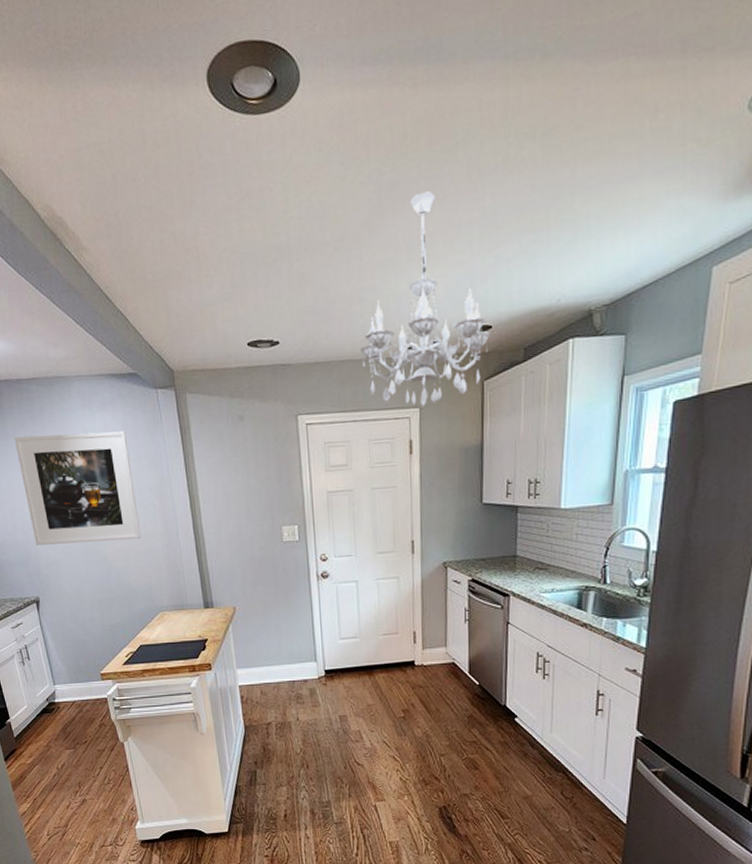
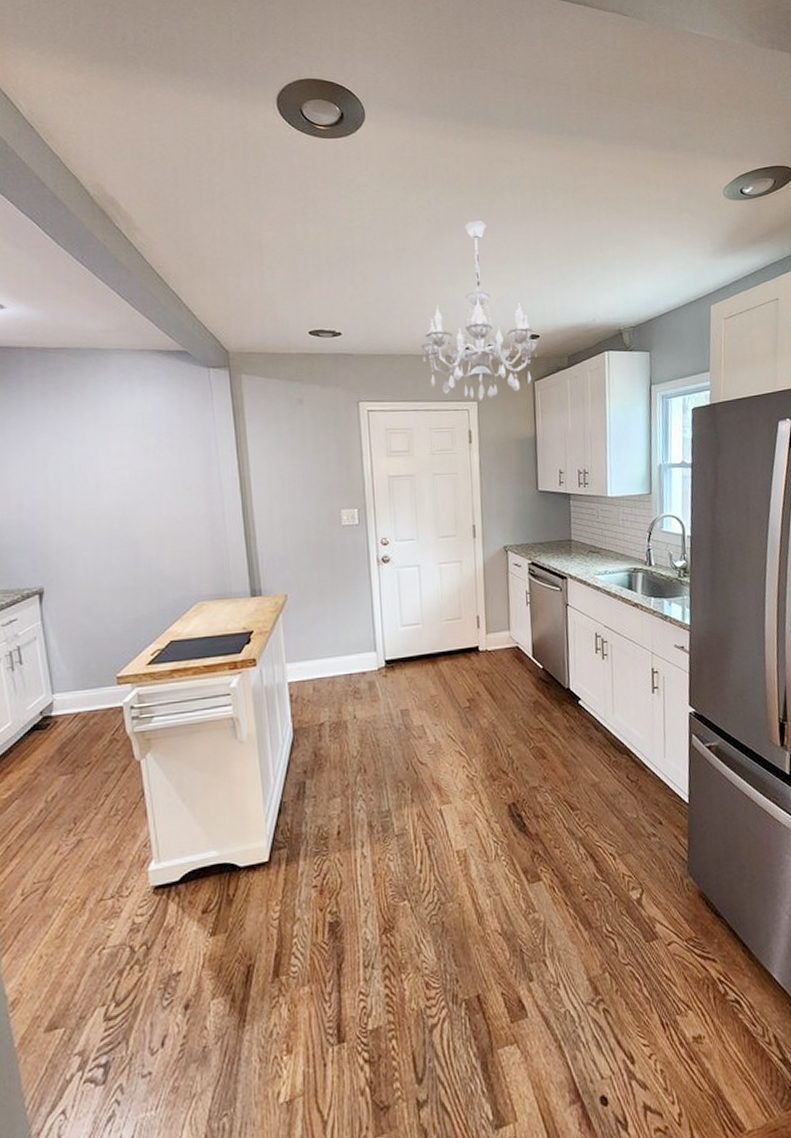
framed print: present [14,431,142,545] -> none [31,407,181,528]

